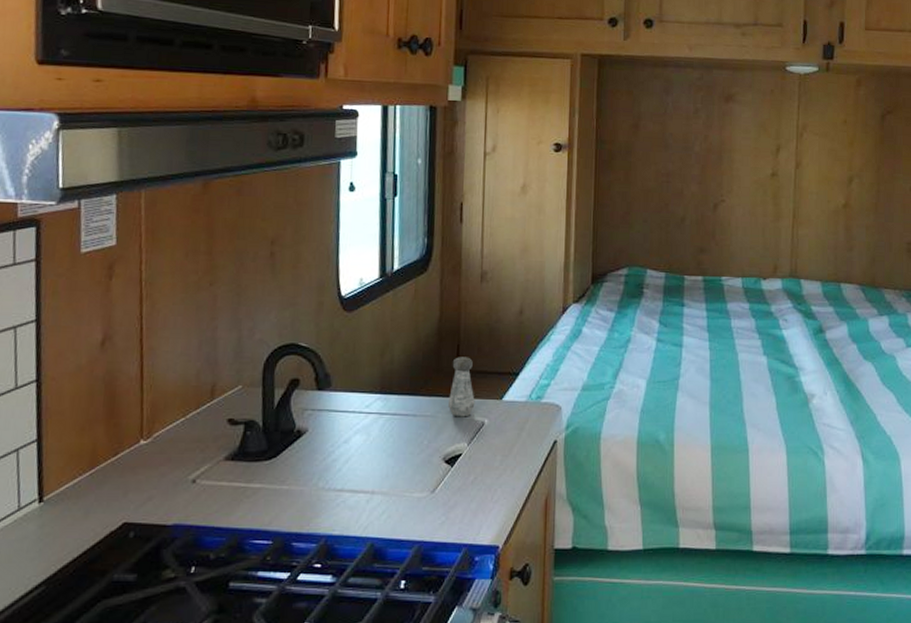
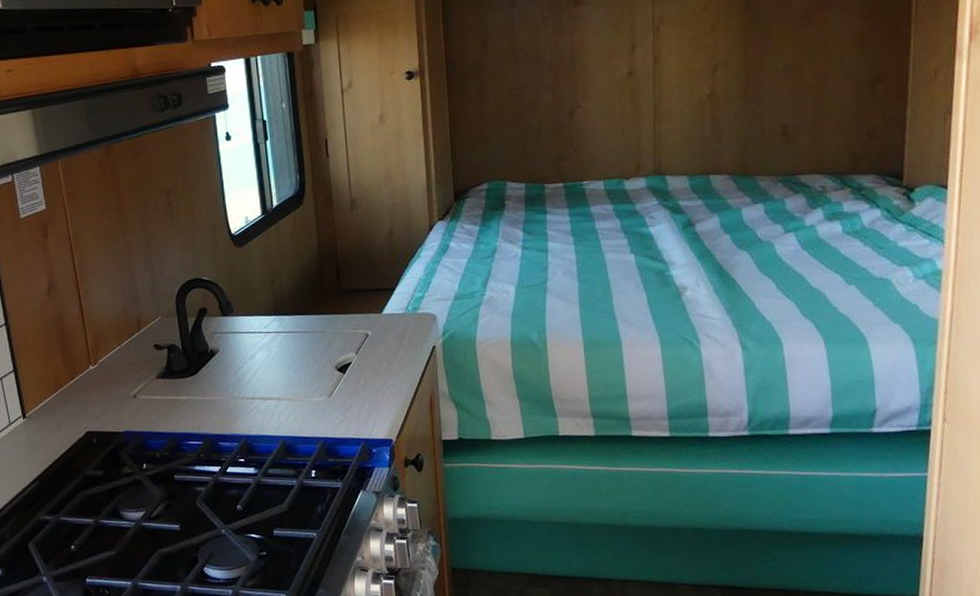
salt shaker: present [447,357,475,417] -> none [334,278,358,331]

